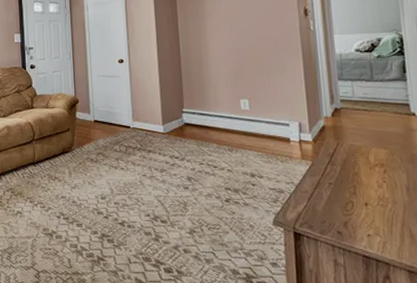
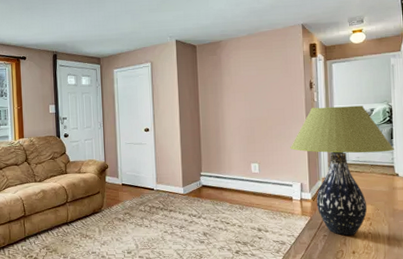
table lamp: none [284,35,408,184] -> present [290,105,394,236]

